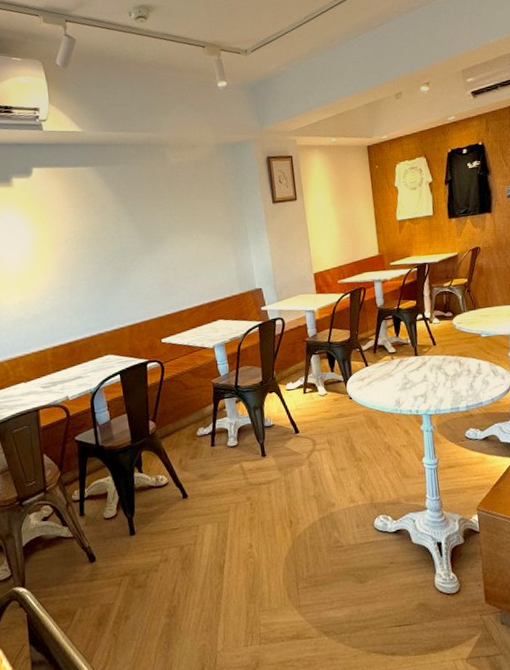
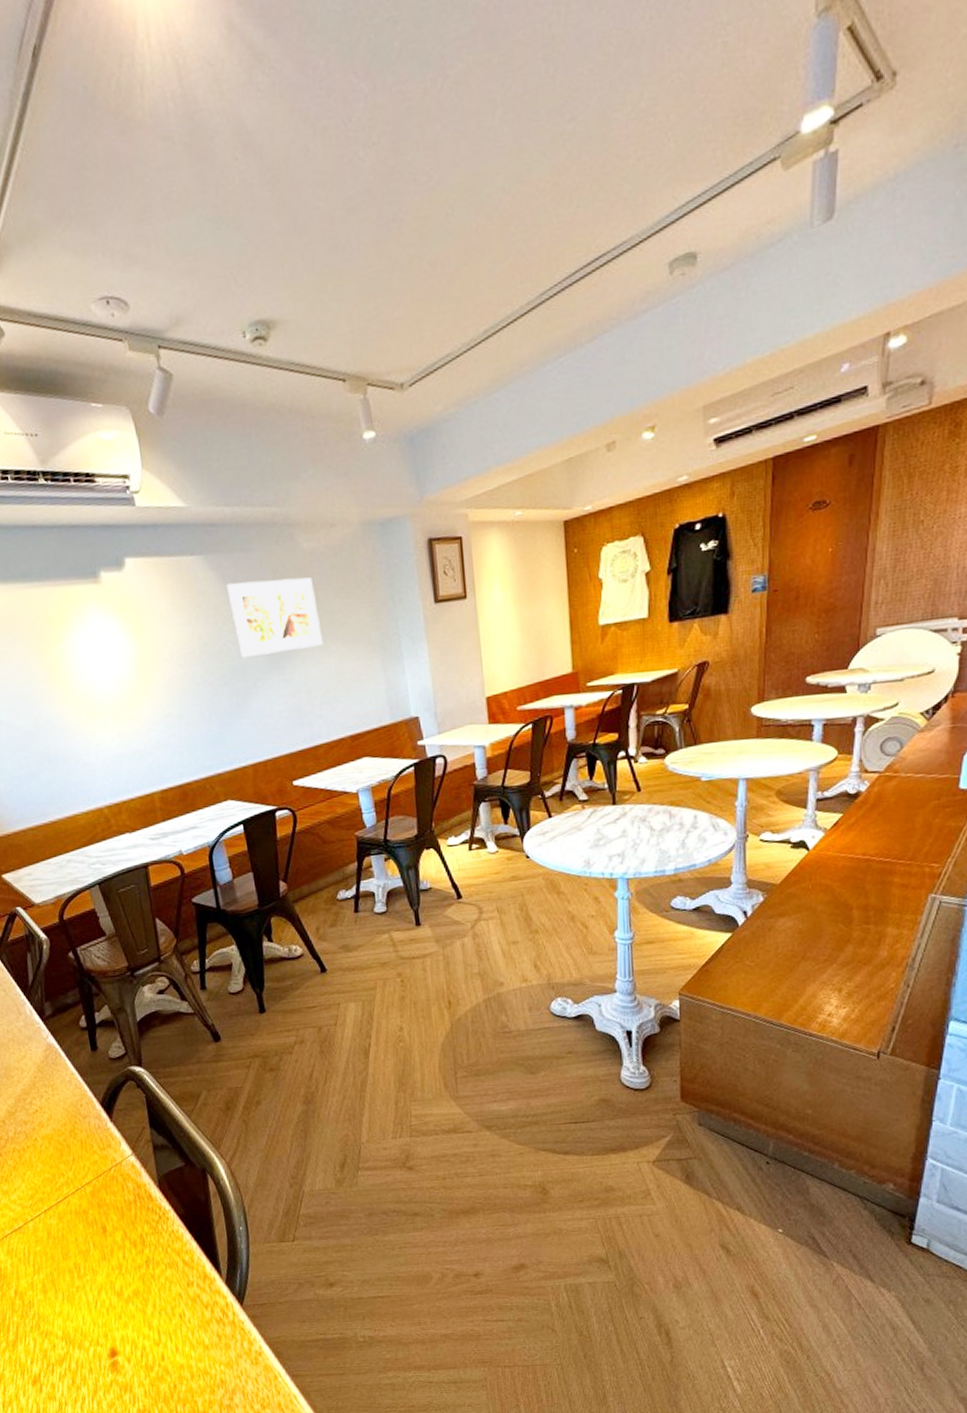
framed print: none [111,183,187,244] -> present [226,577,324,658]

